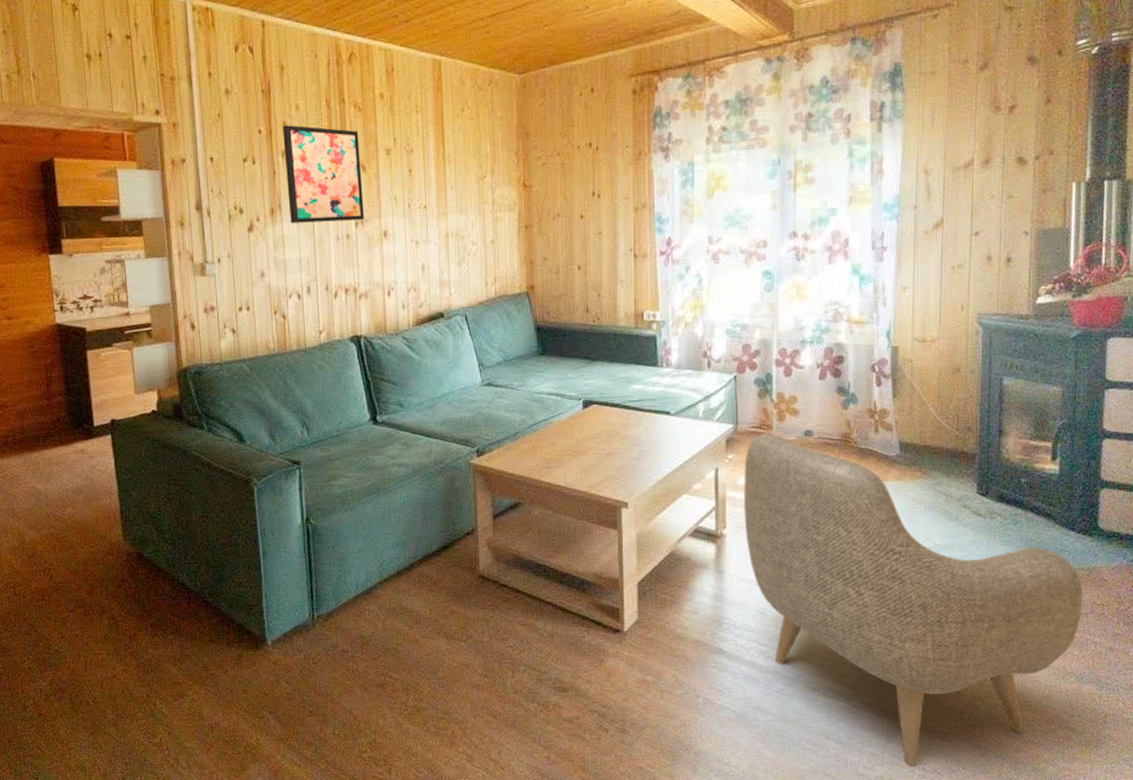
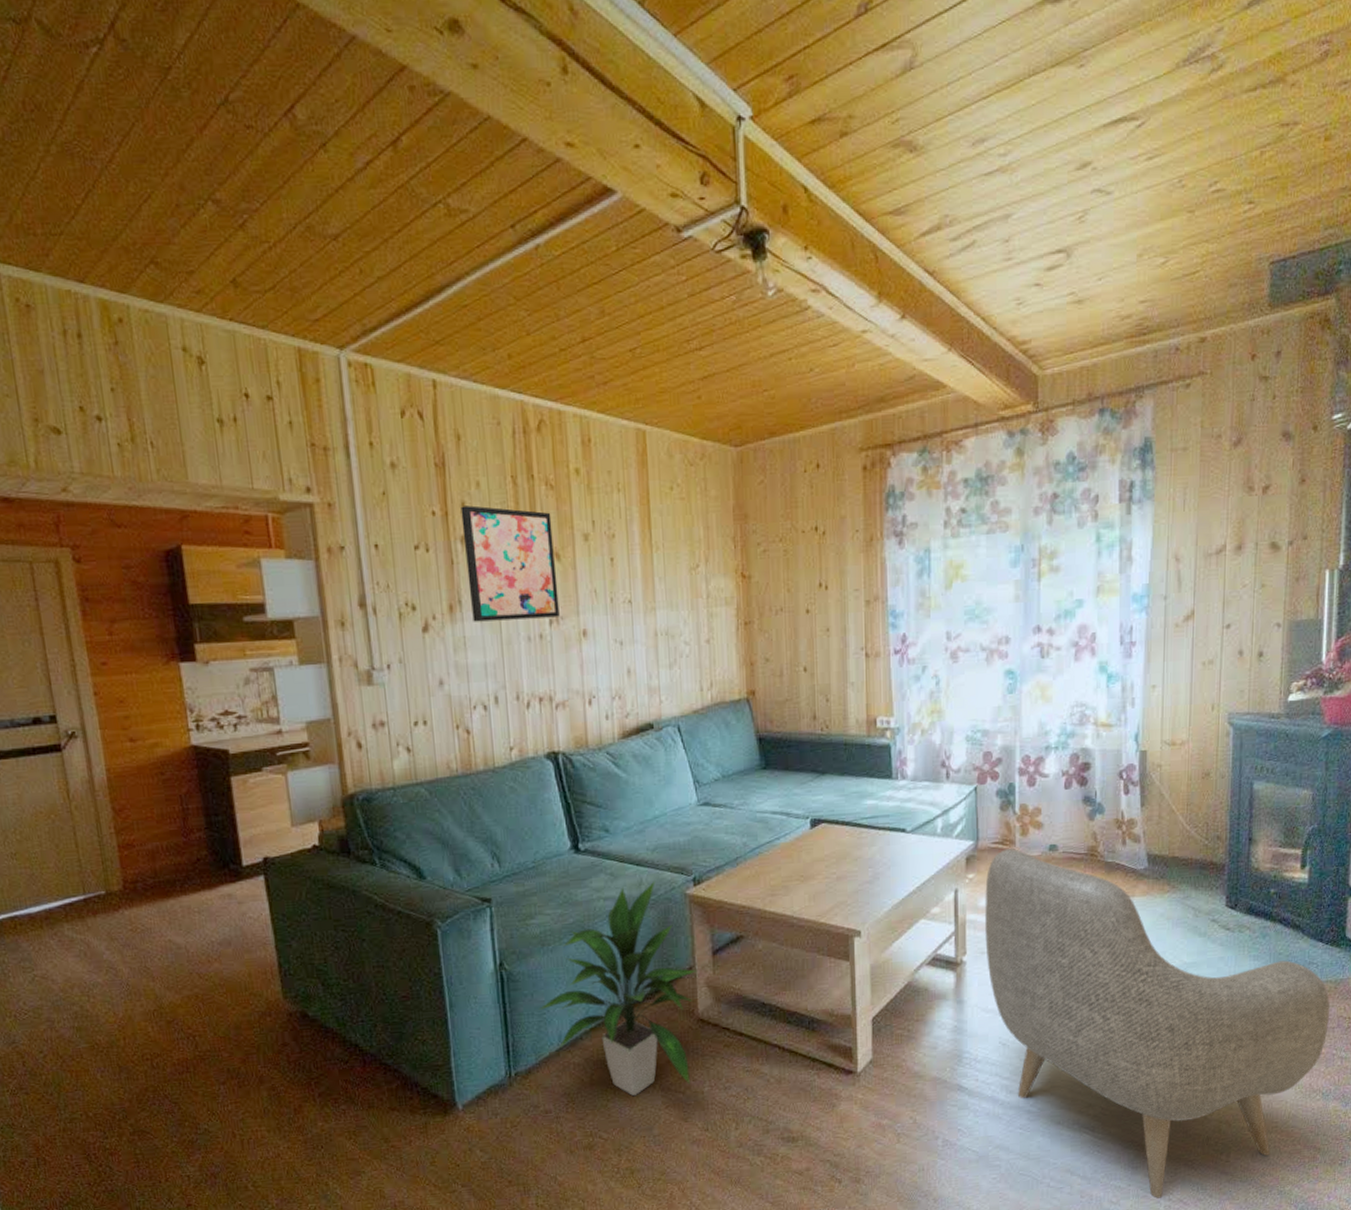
indoor plant: none [339,451,478,642] -> present [538,880,696,1097]

